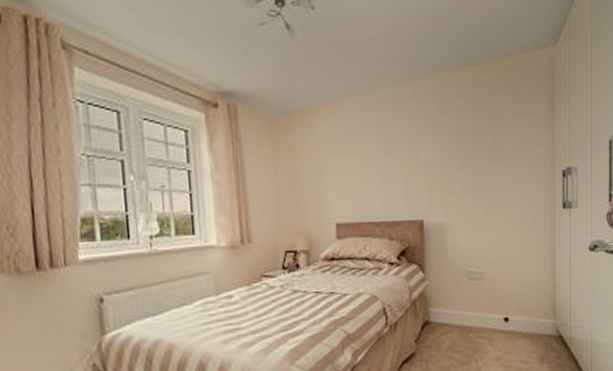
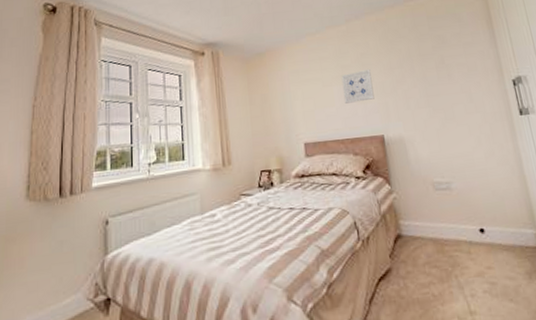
wall art: none [383,143,418,182] -> present [341,68,375,104]

